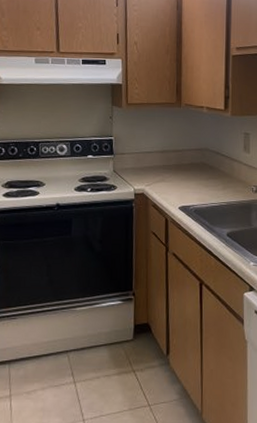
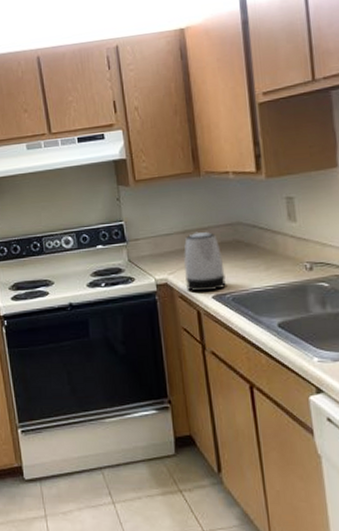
kettle: none [158,152,191,203] -> present [183,231,226,292]

